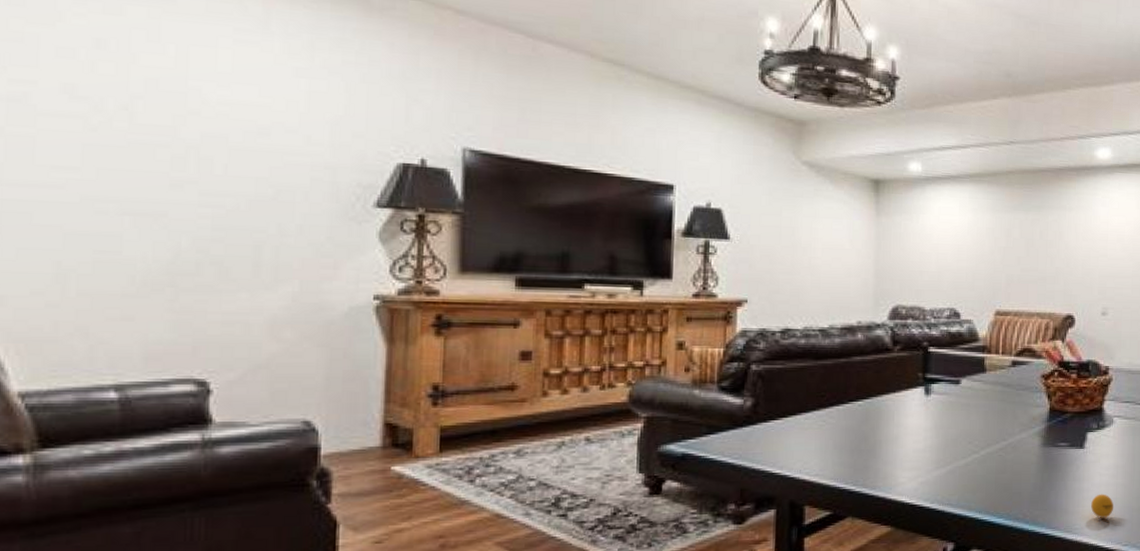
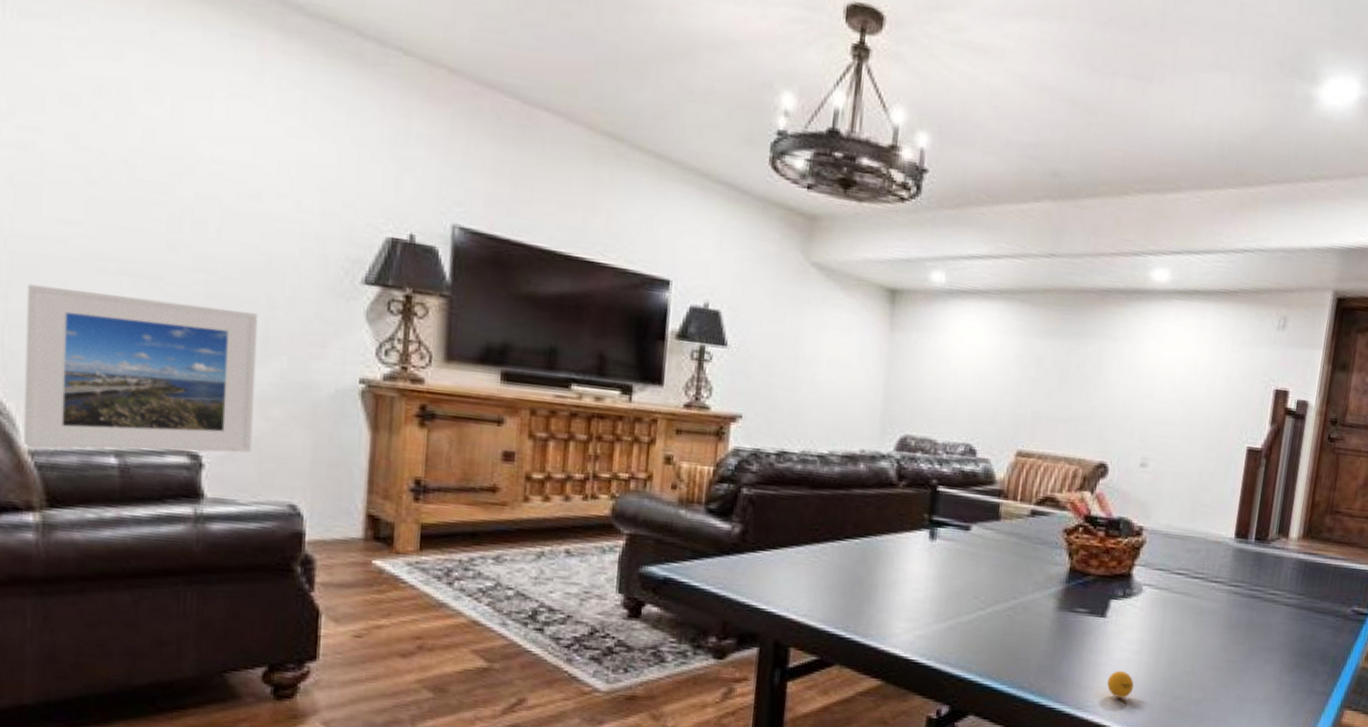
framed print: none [12,229,268,392] -> present [23,283,259,453]

